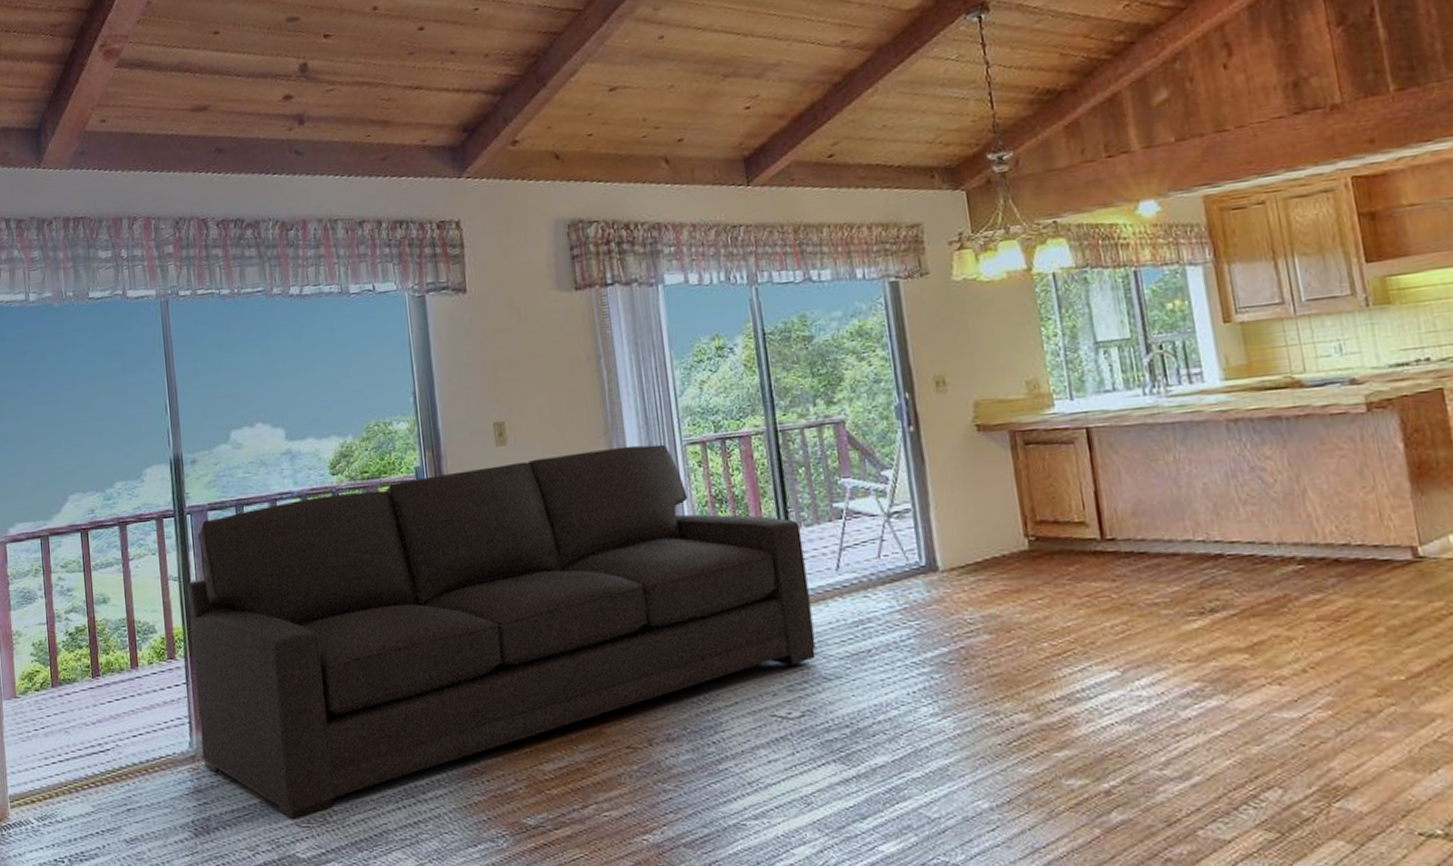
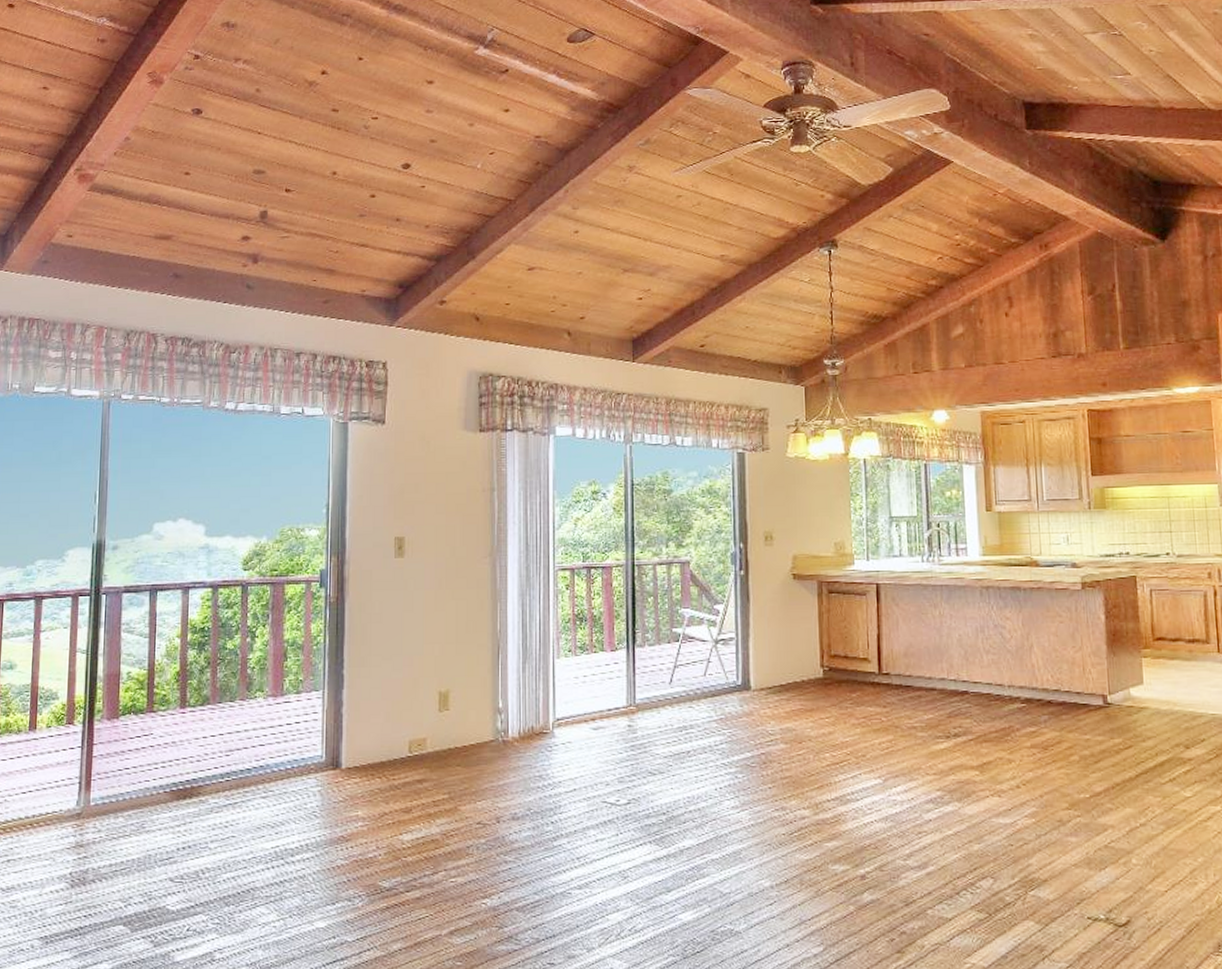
sofa: present [187,444,816,820] -> none [86,567,646,876]

